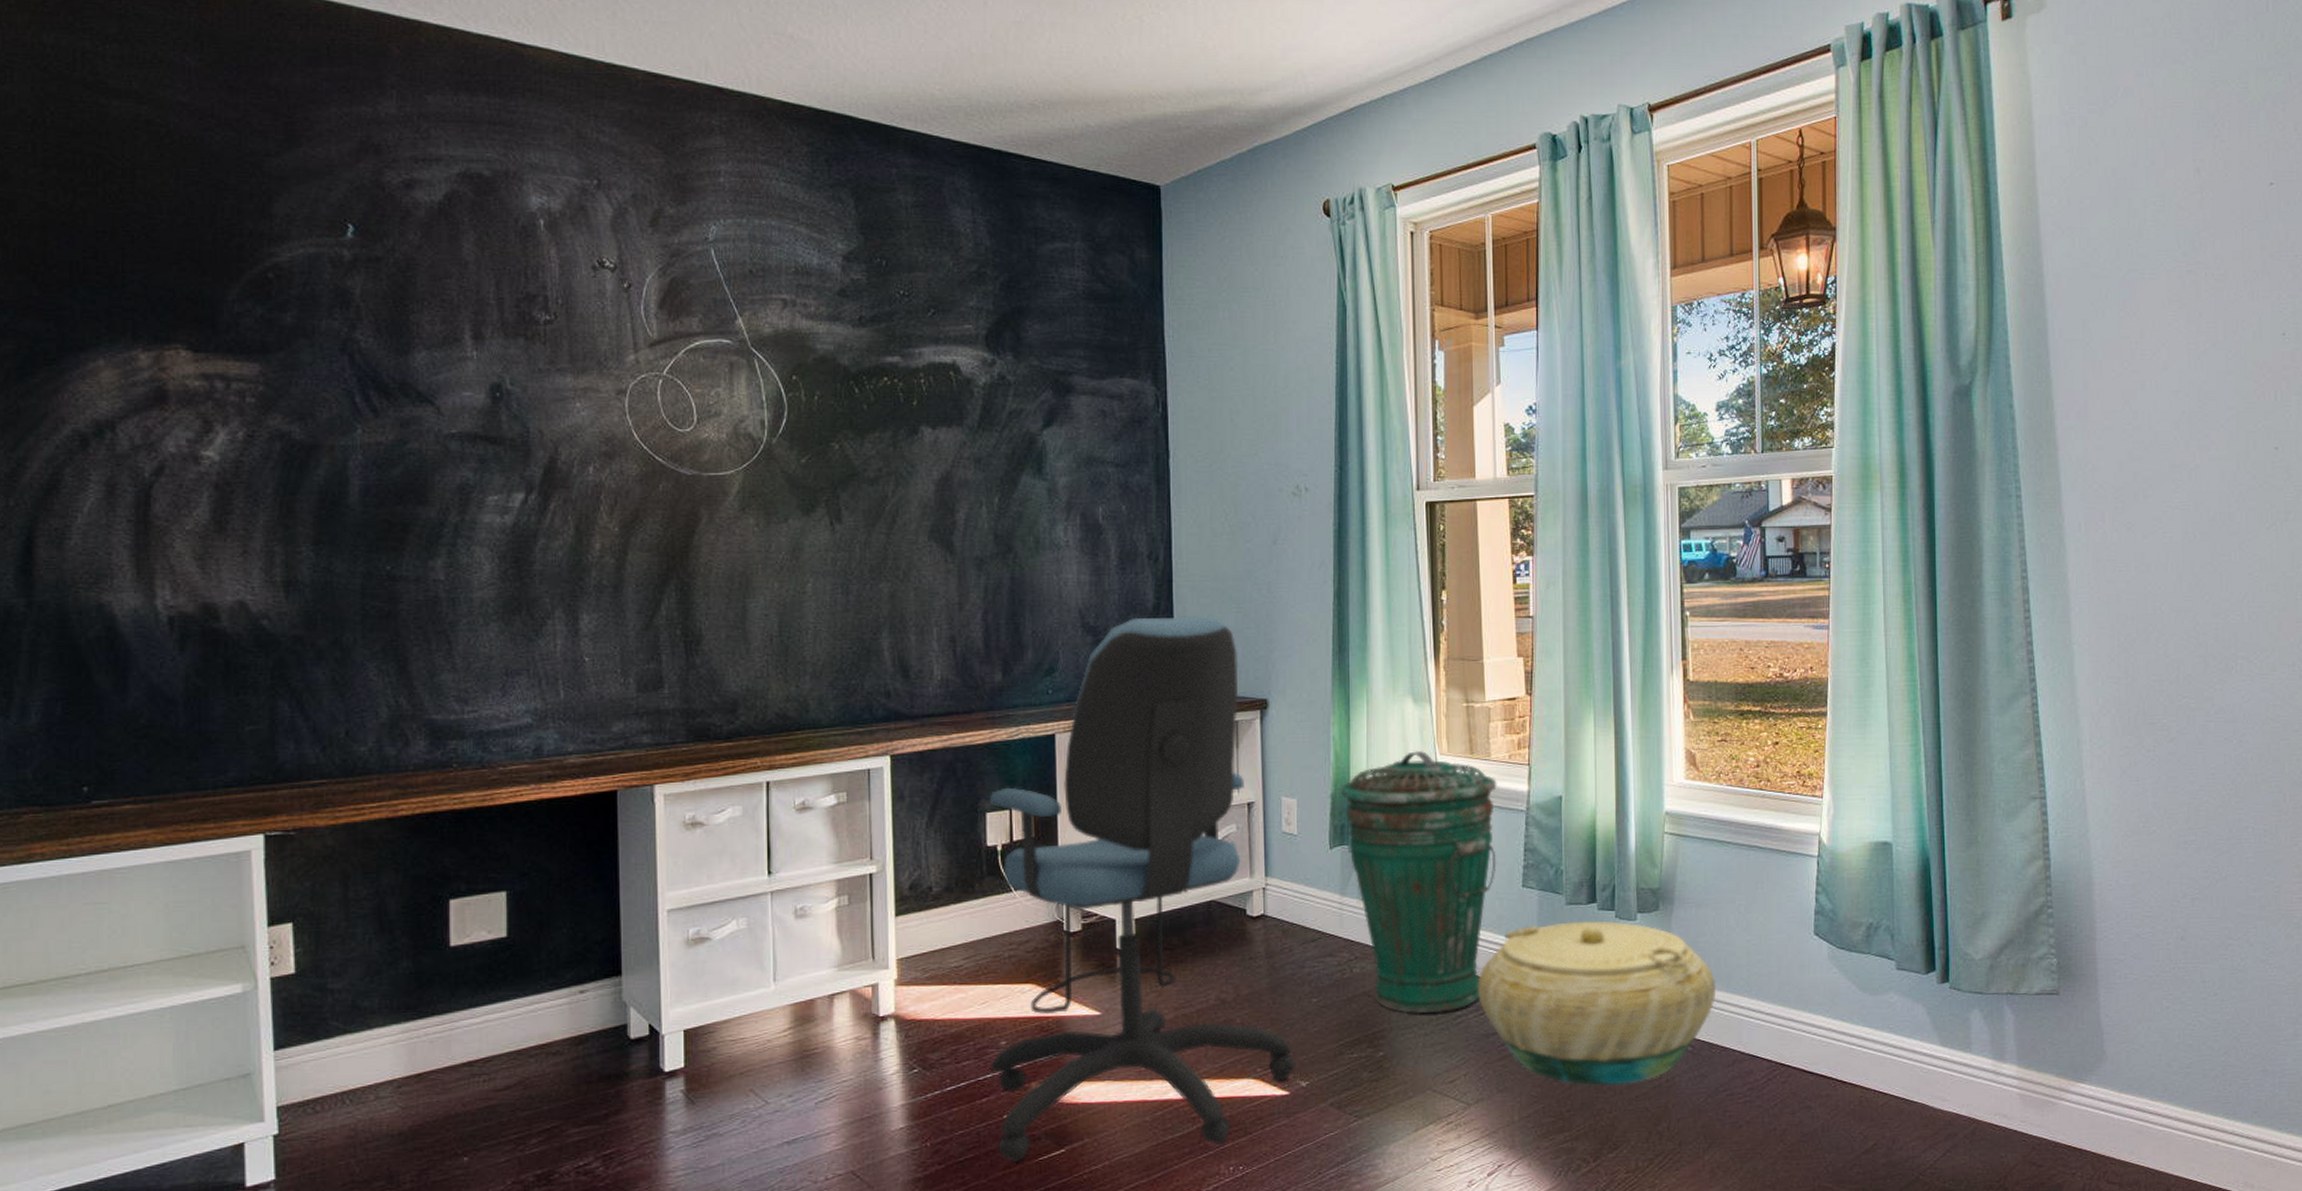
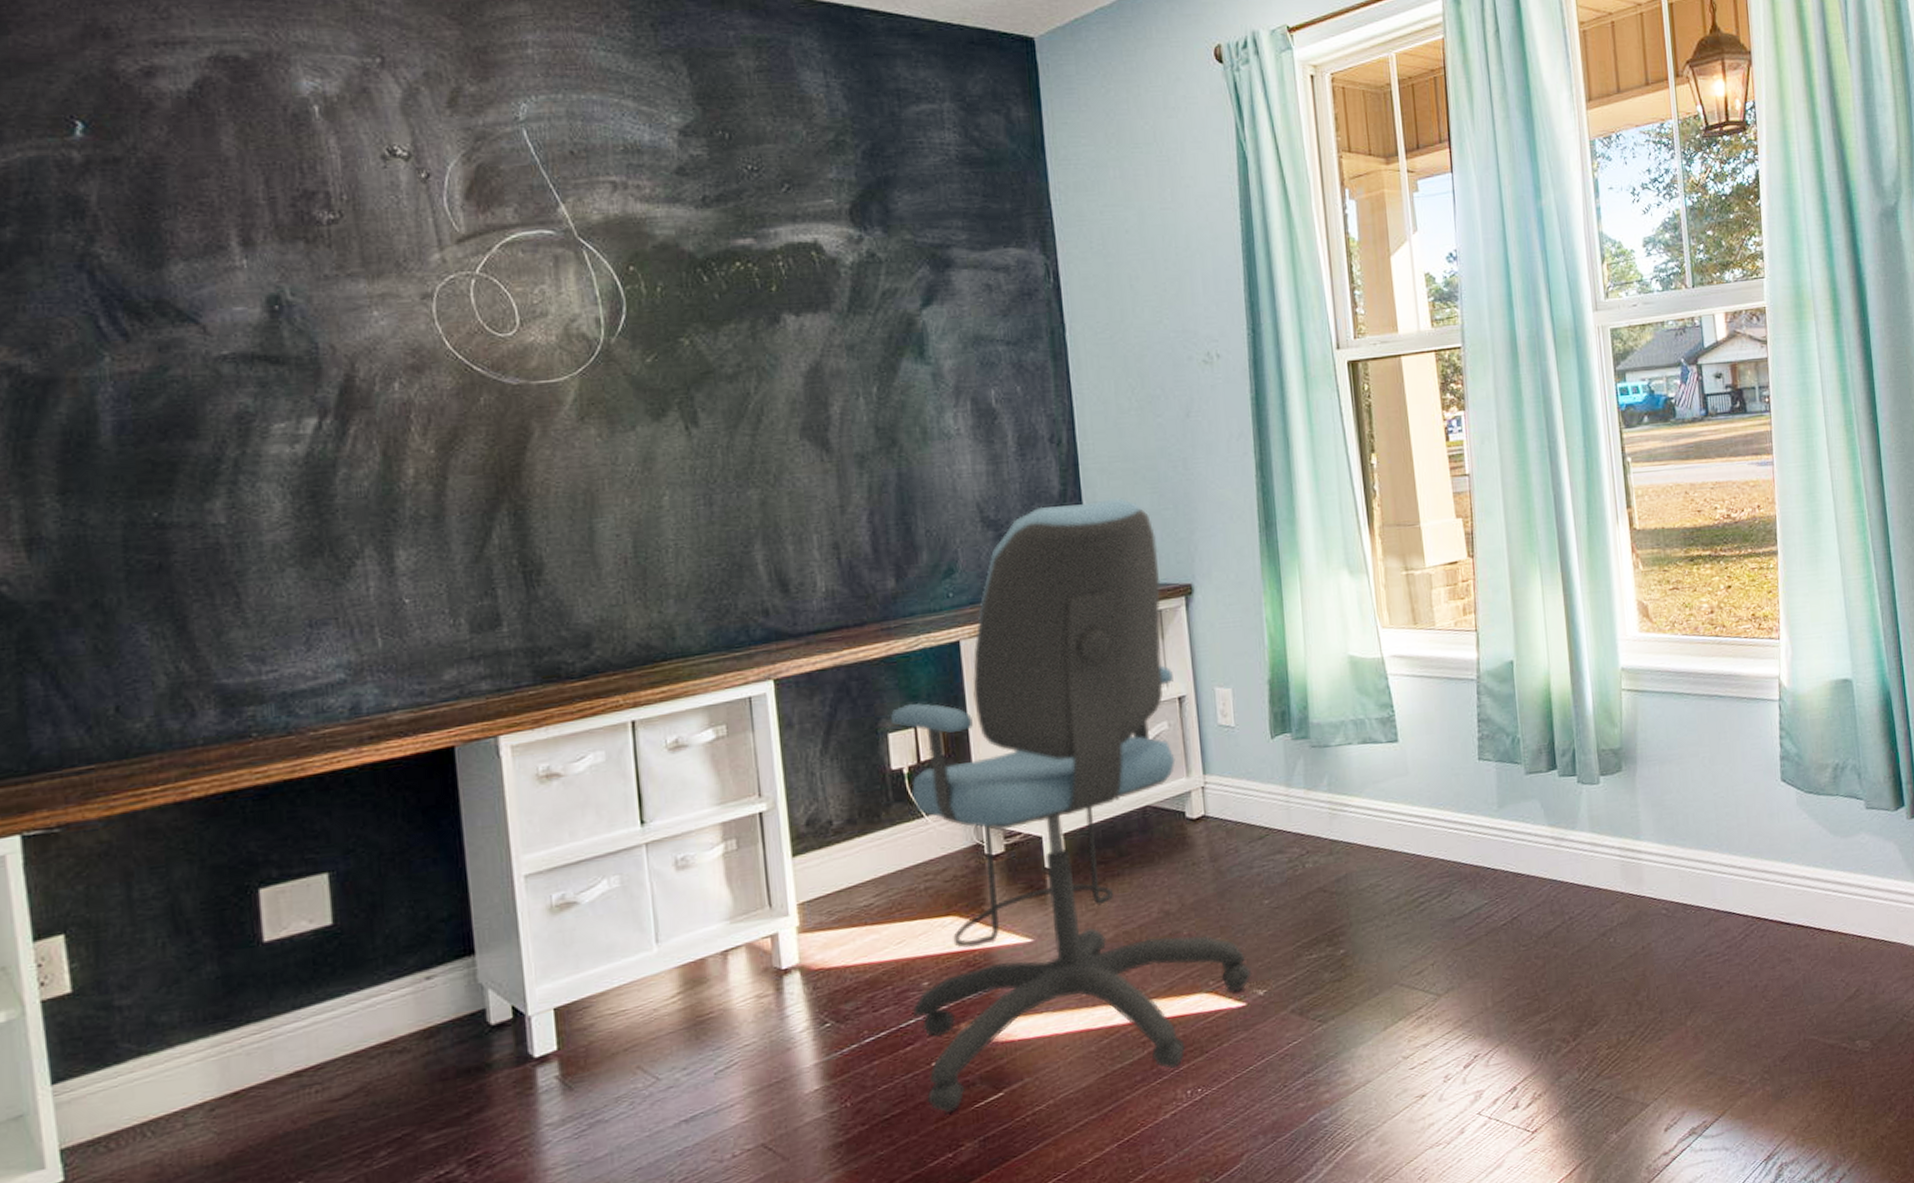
trash can: present [1340,751,1497,1014] -> none [1277,626,1450,906]
basket: present [1478,921,1715,1086] -> none [1439,786,1686,962]

